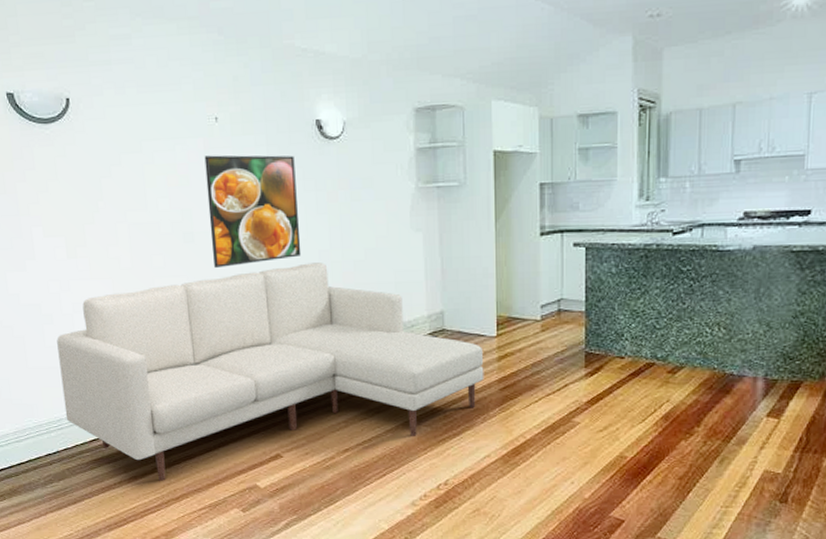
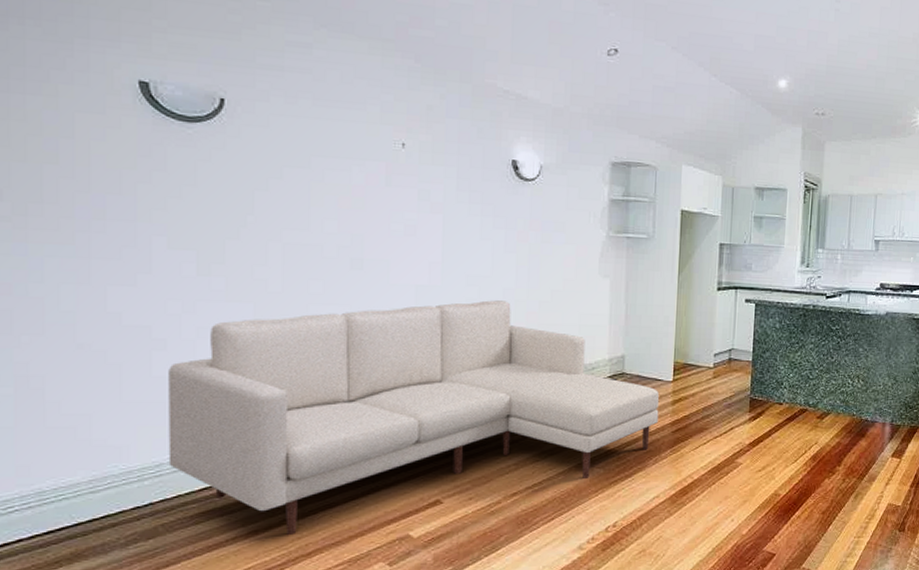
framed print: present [204,155,301,268] -> none [383,181,486,299]

